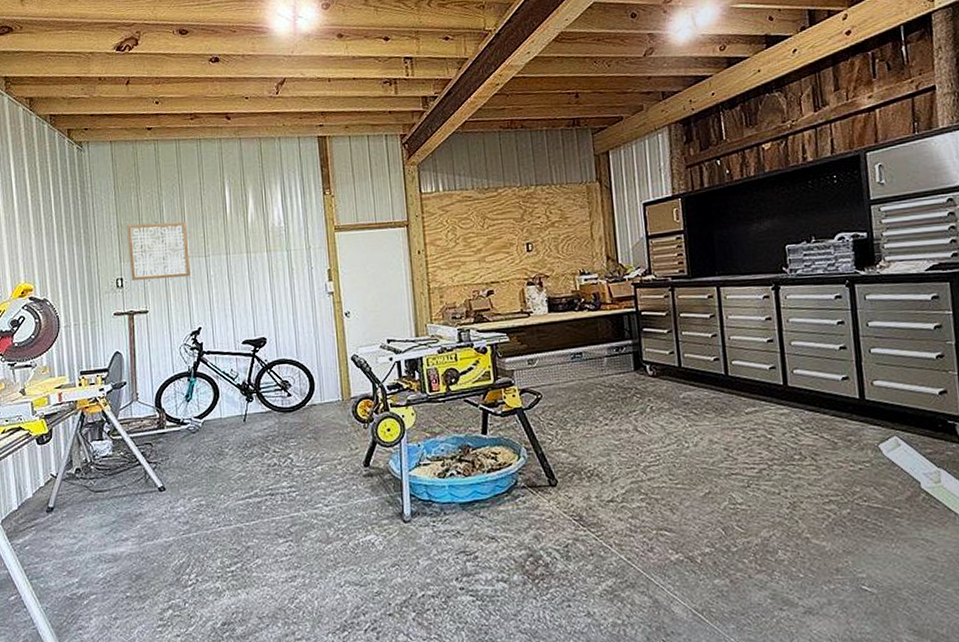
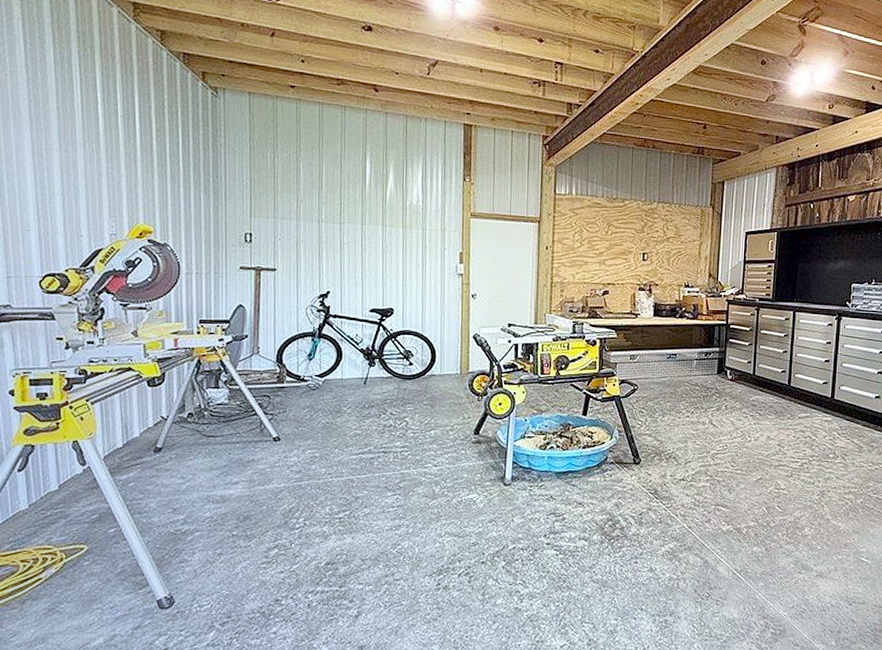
wall art: present [127,221,190,281] -> none [260,180,324,241]

